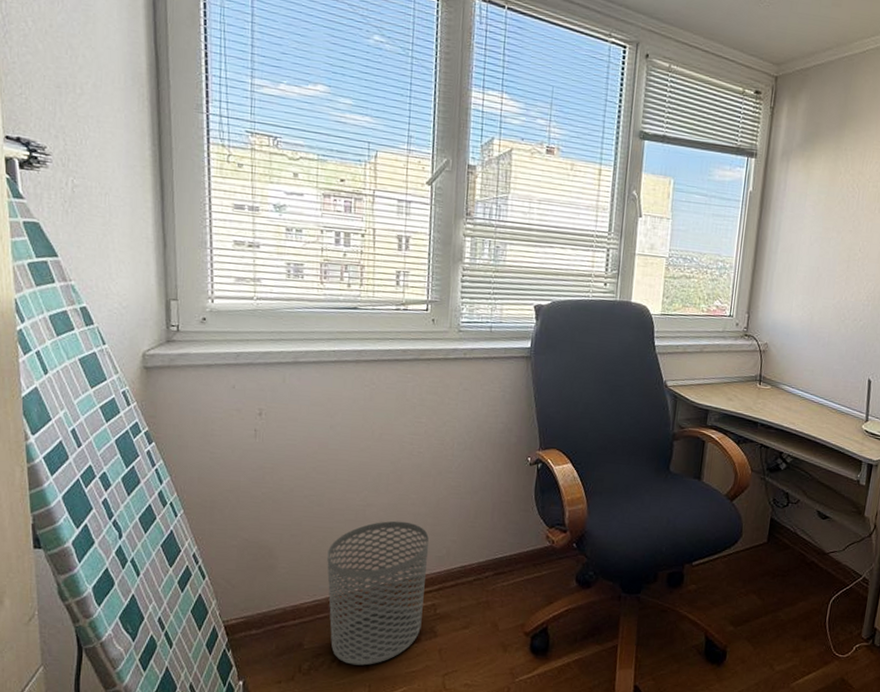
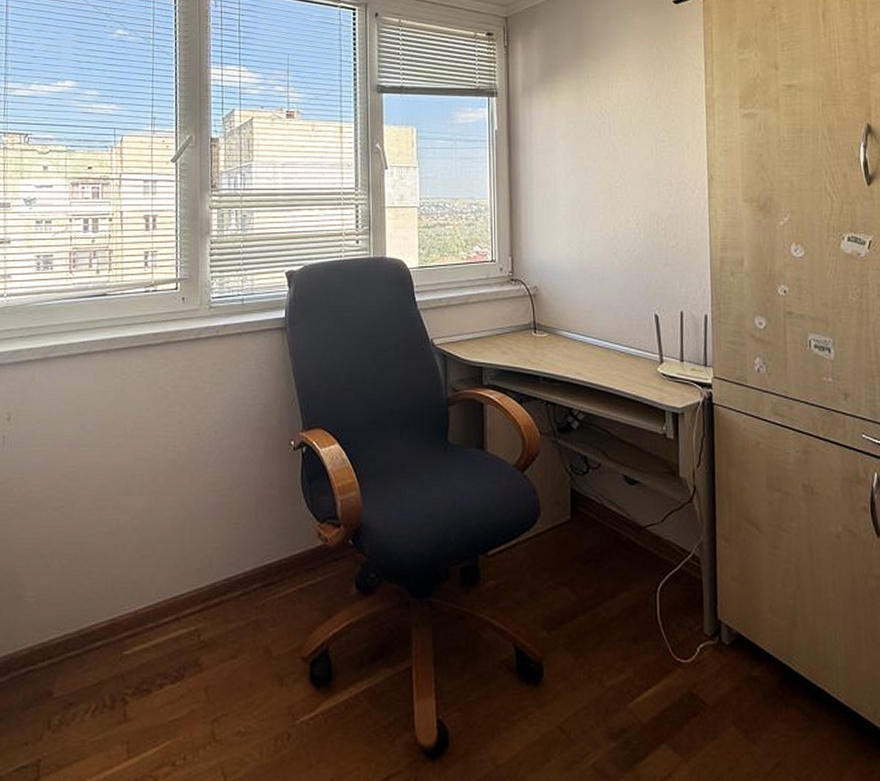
waste bin: present [327,520,429,666] -> none [78,529,189,715]

